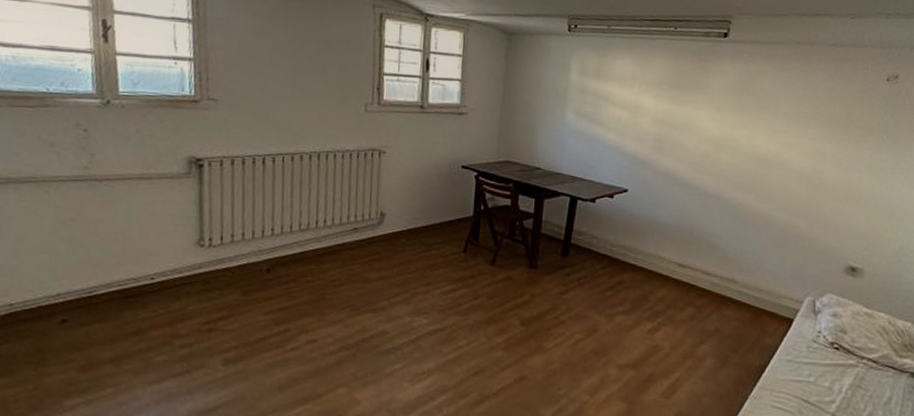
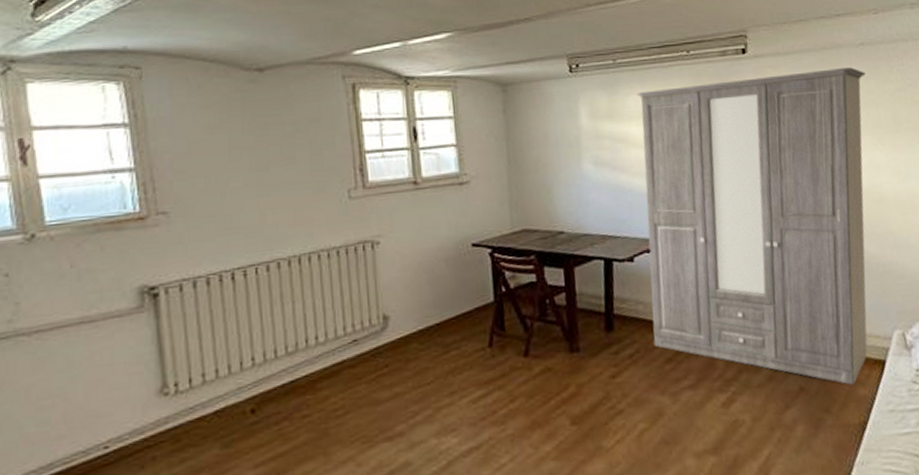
wardrobe: none [600,58,831,334] -> present [636,67,868,385]

